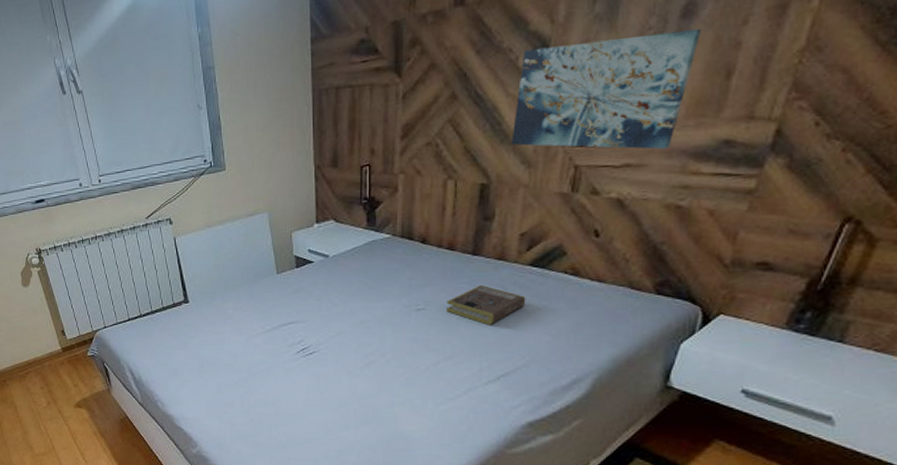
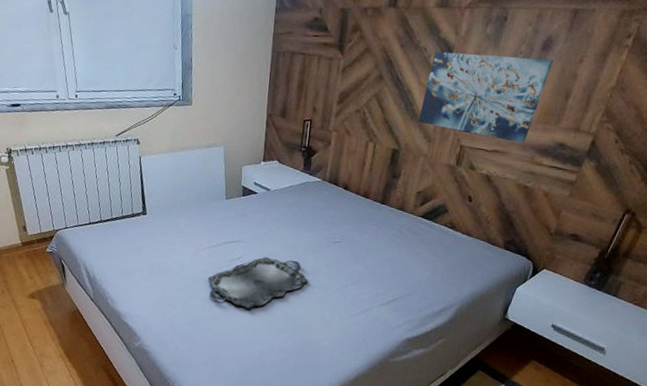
serving tray: none [267,337,388,400] -> present [208,257,308,309]
book: present [447,284,526,325] -> none [357,227,416,260]

